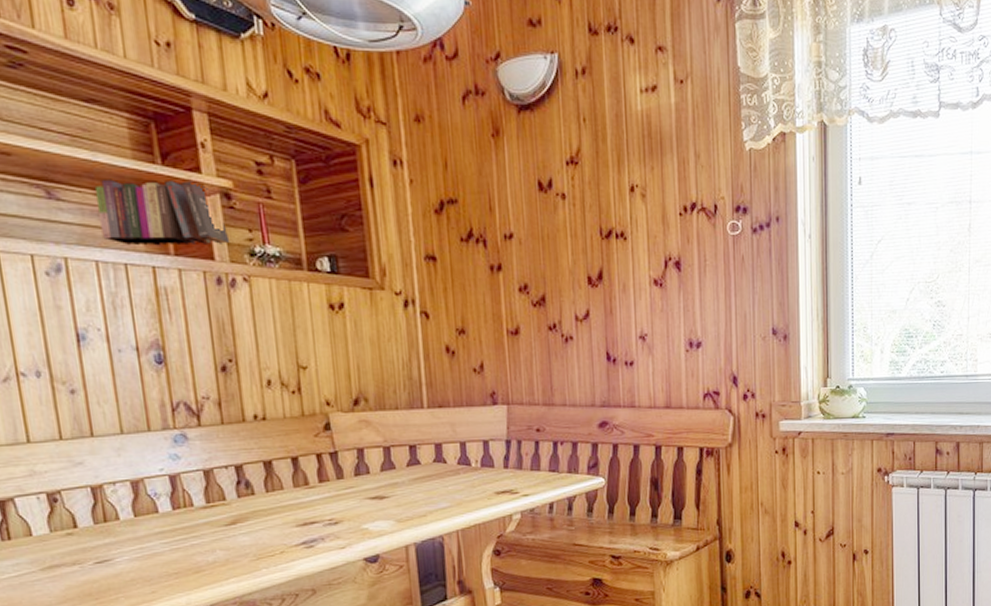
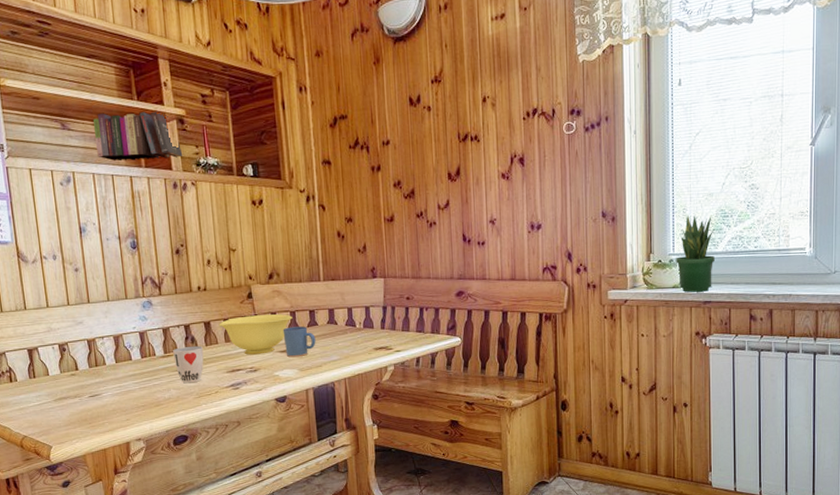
cup: none [219,492,264,542] -> present [173,345,204,384]
bowl: none [284,450,386,503] -> present [218,314,293,355]
mug: none [373,466,419,506] -> present [283,326,316,358]
planter: none [856,335,898,423] -> present [676,215,715,292]

